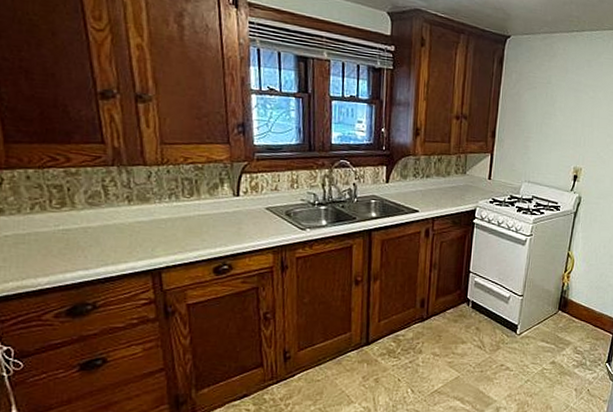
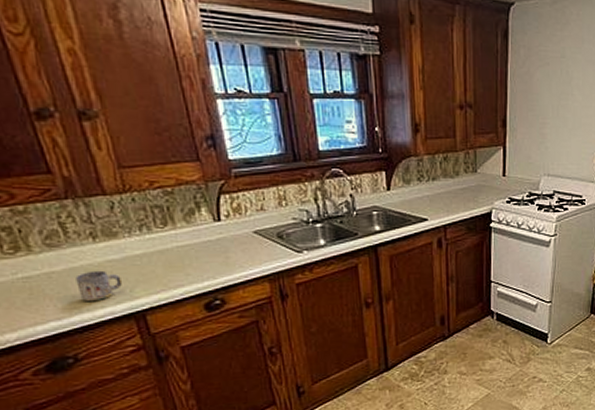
mug: none [107,229,146,257] -> present [75,270,122,302]

